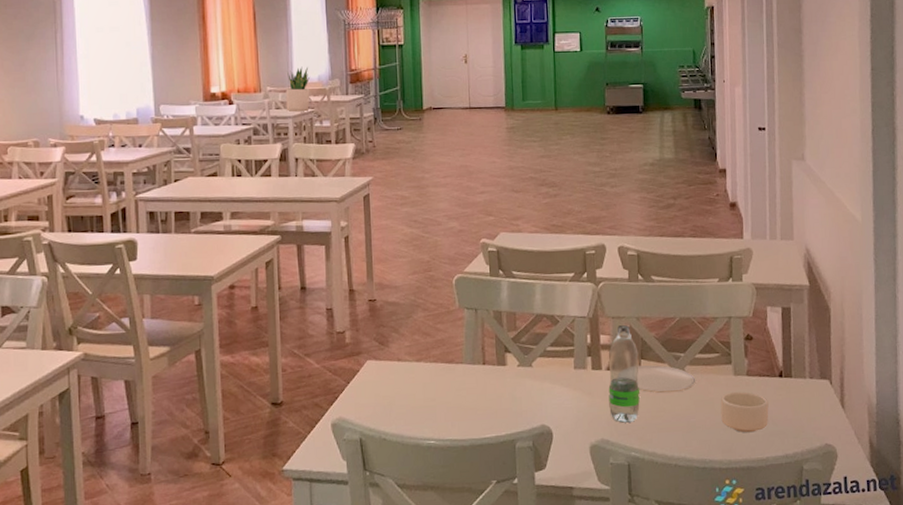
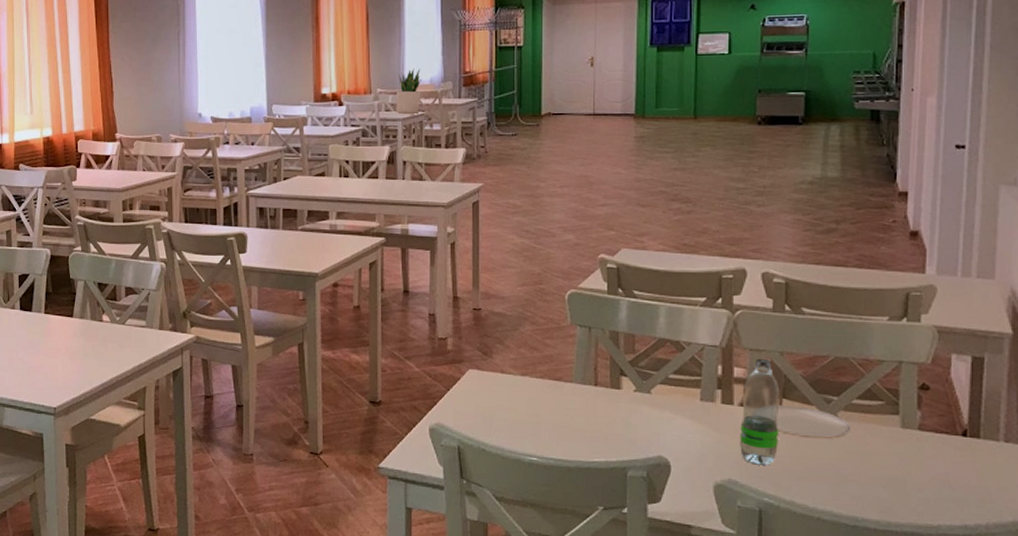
mug: present [720,391,769,433] -> none [881,446,945,495]

